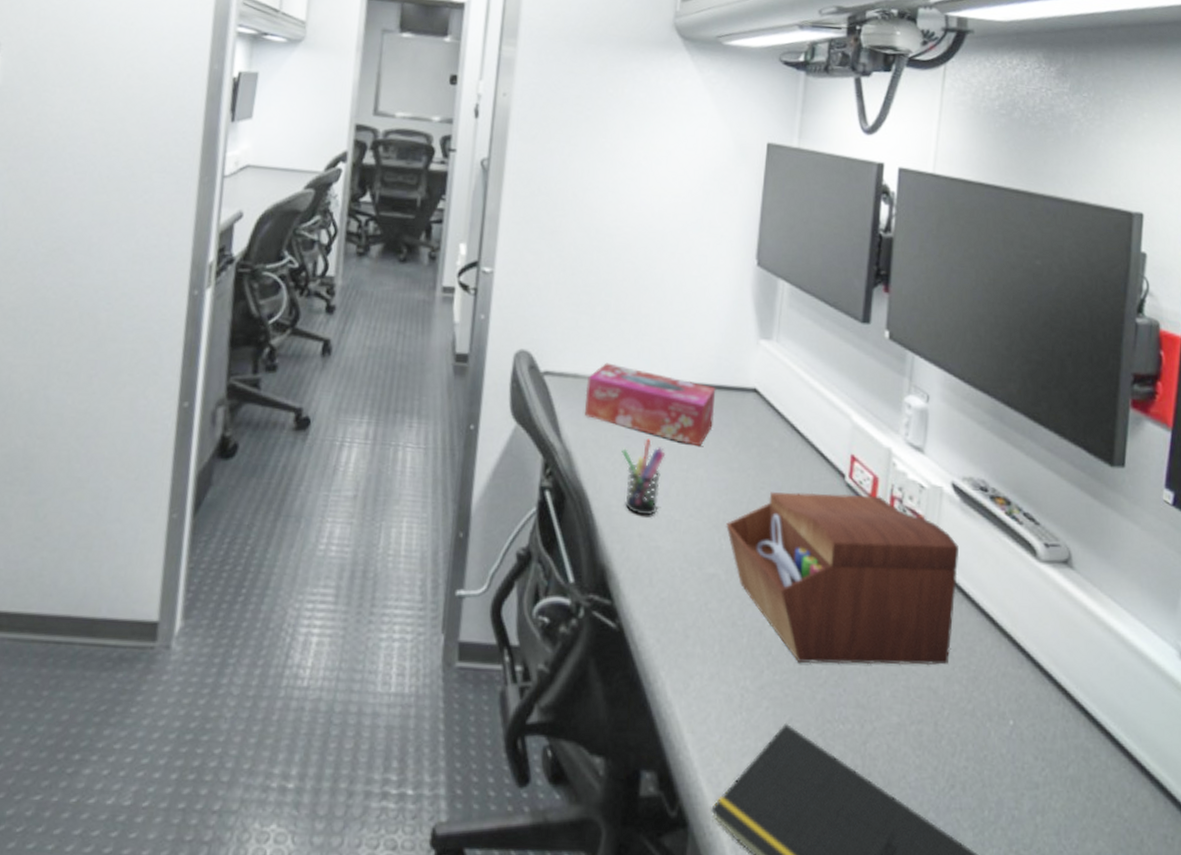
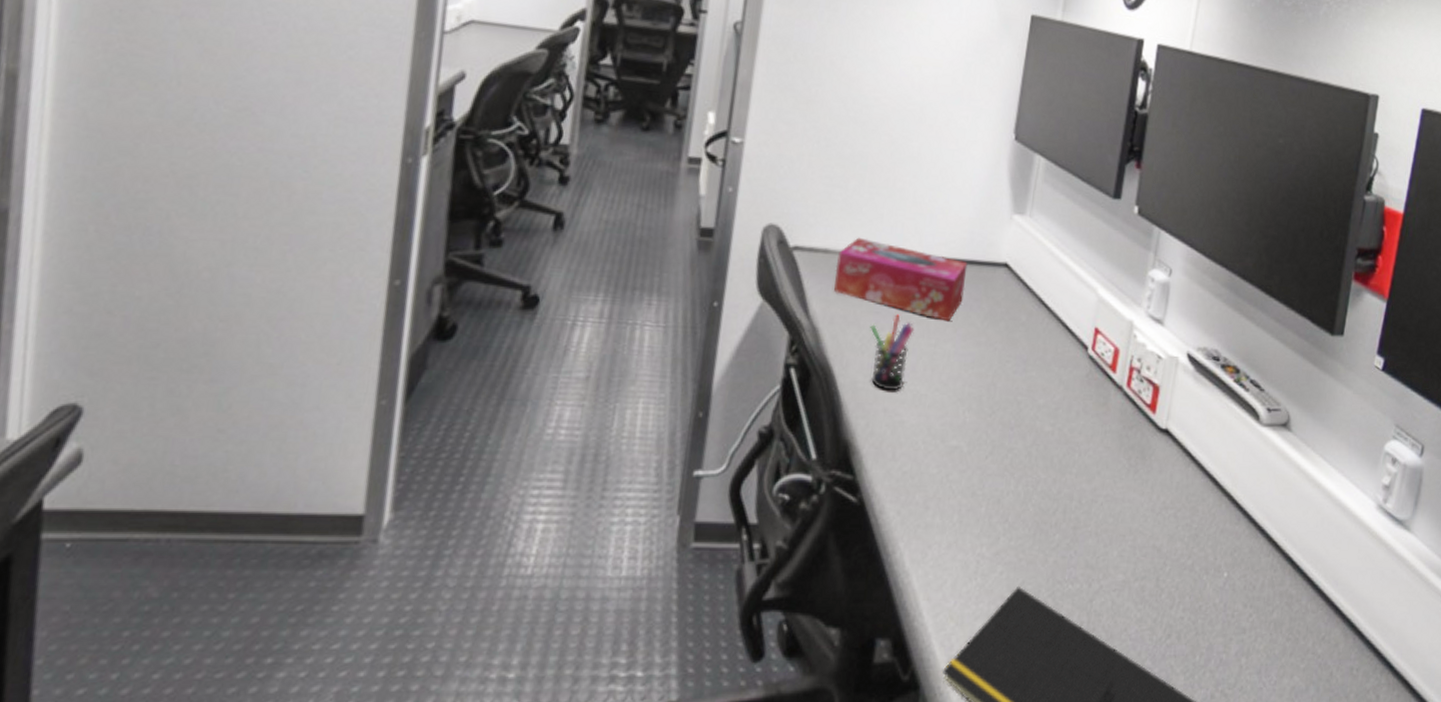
sewing box: present [726,492,959,666] -> none [970,364,1189,529]

